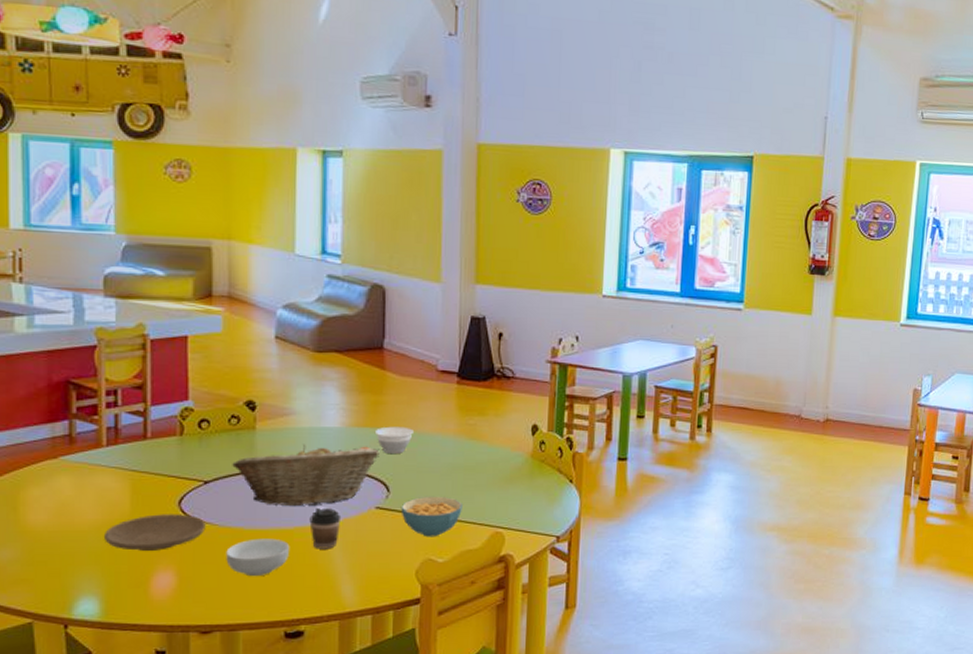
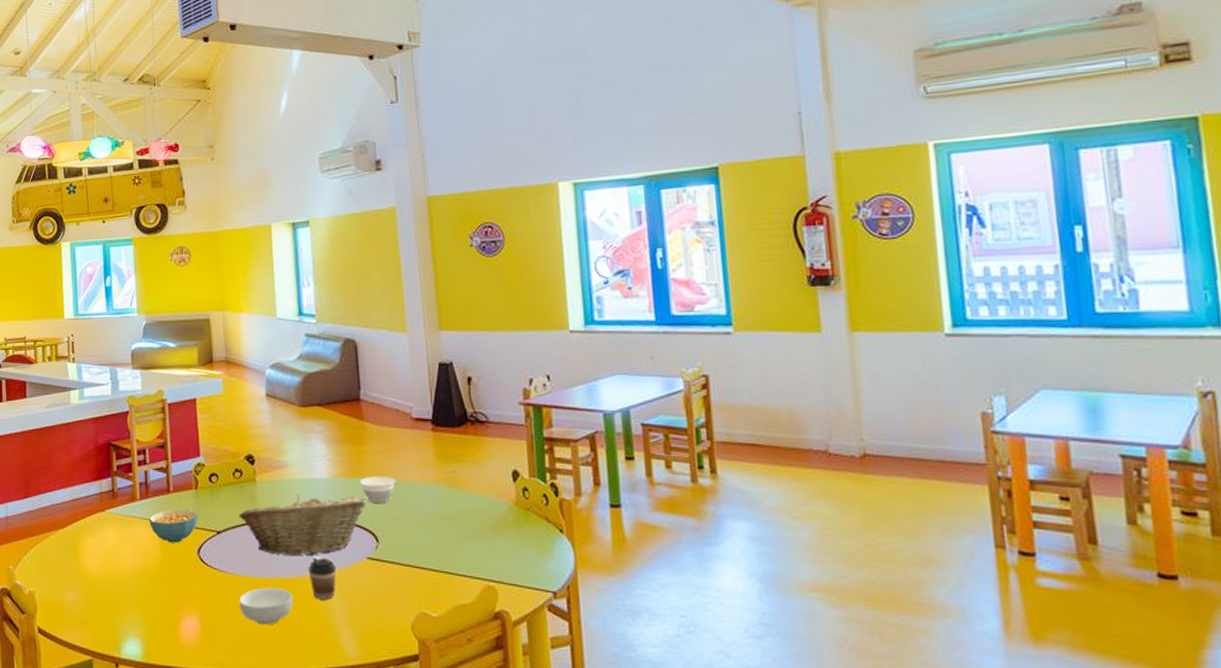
plate: present [105,514,206,551] -> none [142,562,221,597]
cereal bowl: none [116,457,182,494] -> present [148,509,199,543]
cereal bowl: present [401,496,463,537] -> none [390,546,451,590]

